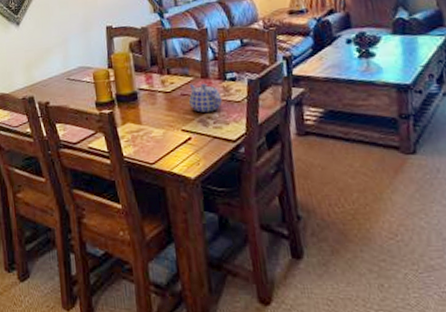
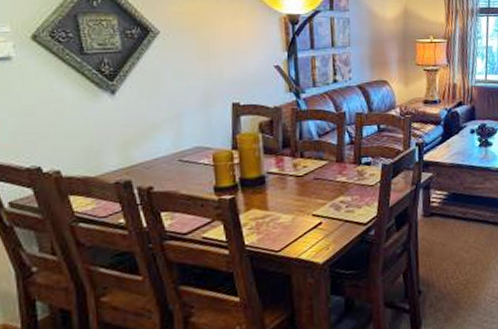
teapot: present [188,83,222,113] -> none [321,167,356,197]

